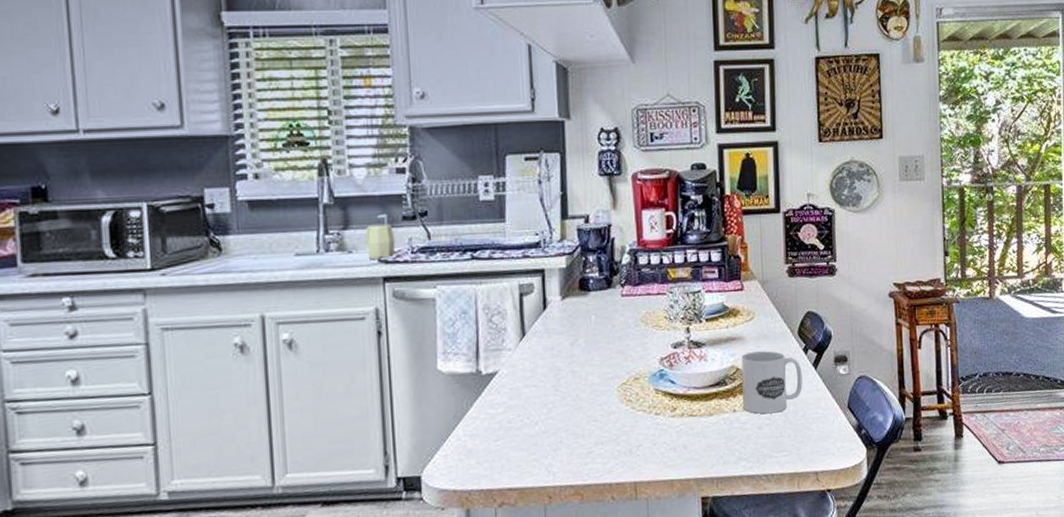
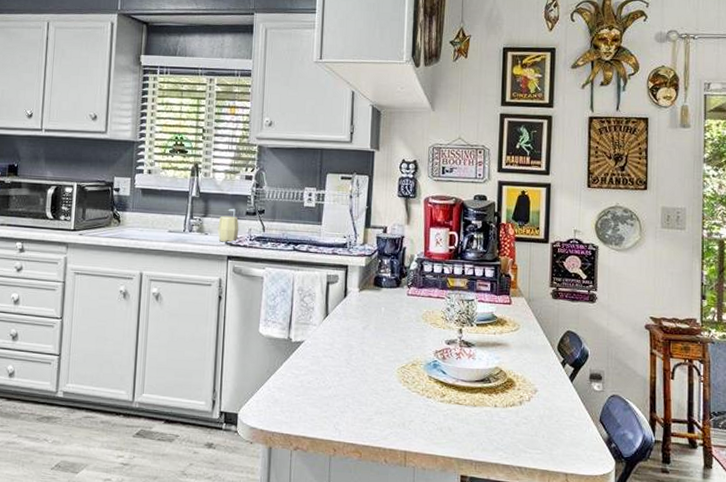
mug: present [741,350,803,414] -> none [504,358,559,414]

